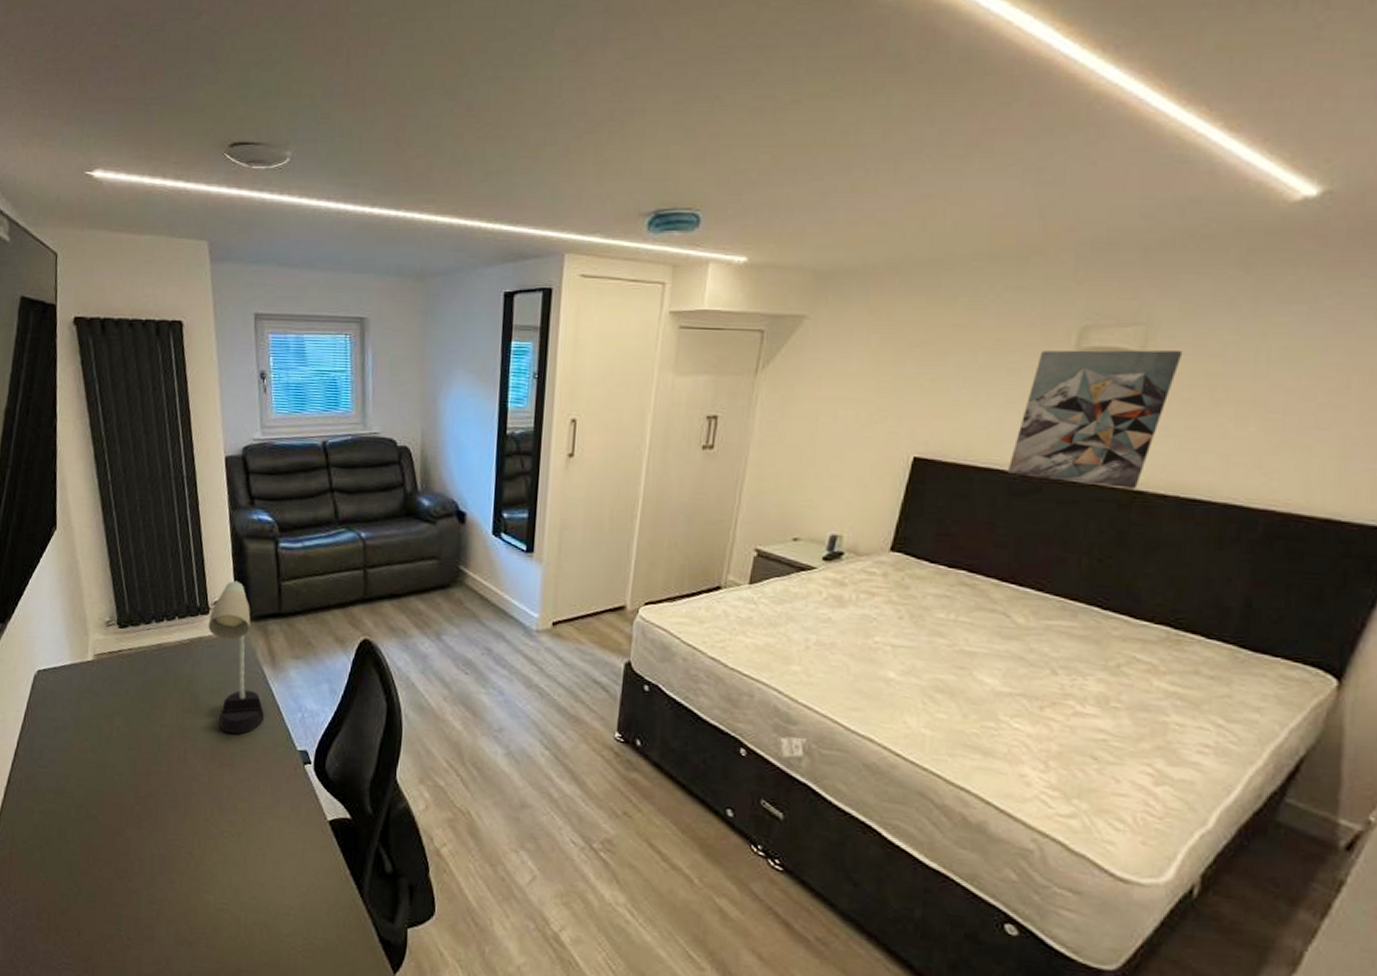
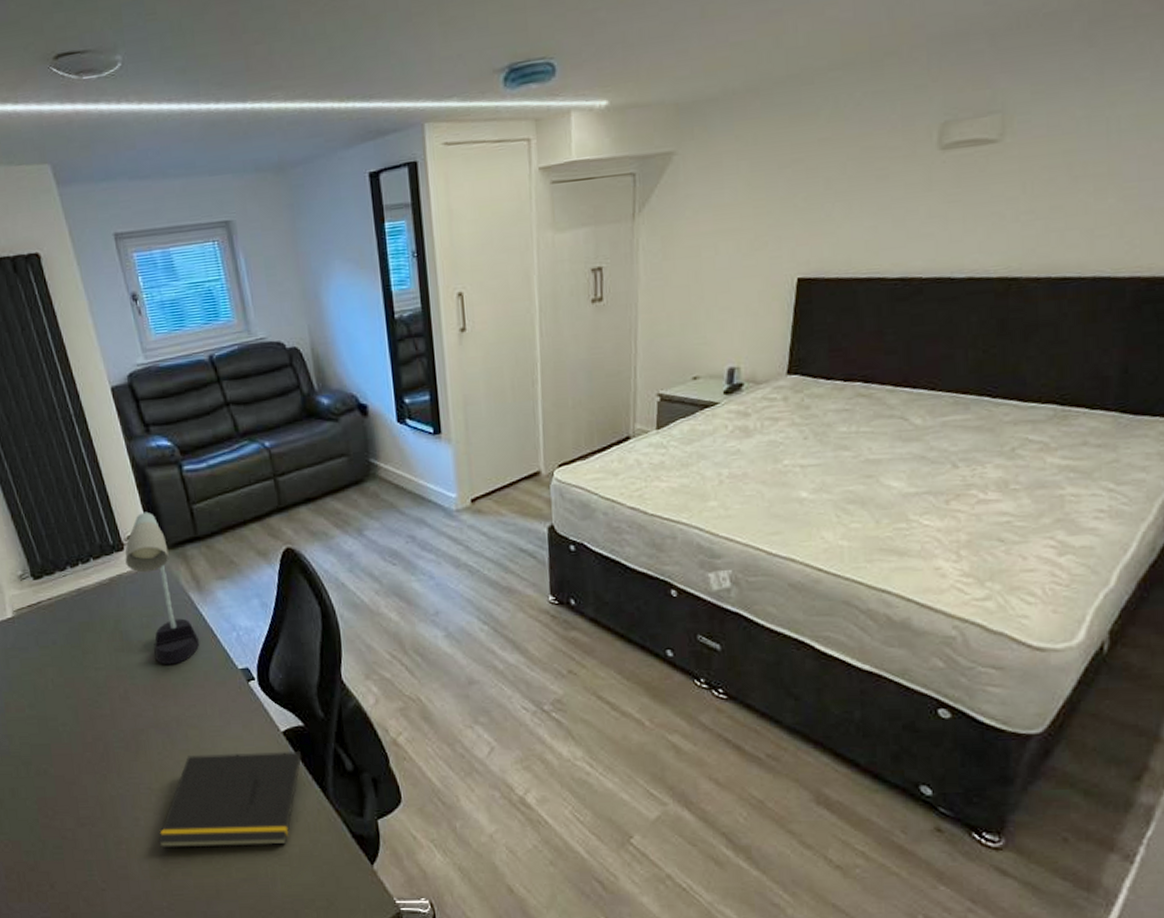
notepad: none [189,827,344,936] -> present [158,751,302,848]
wall art: present [1006,349,1183,489] -> none [887,133,1039,281]

